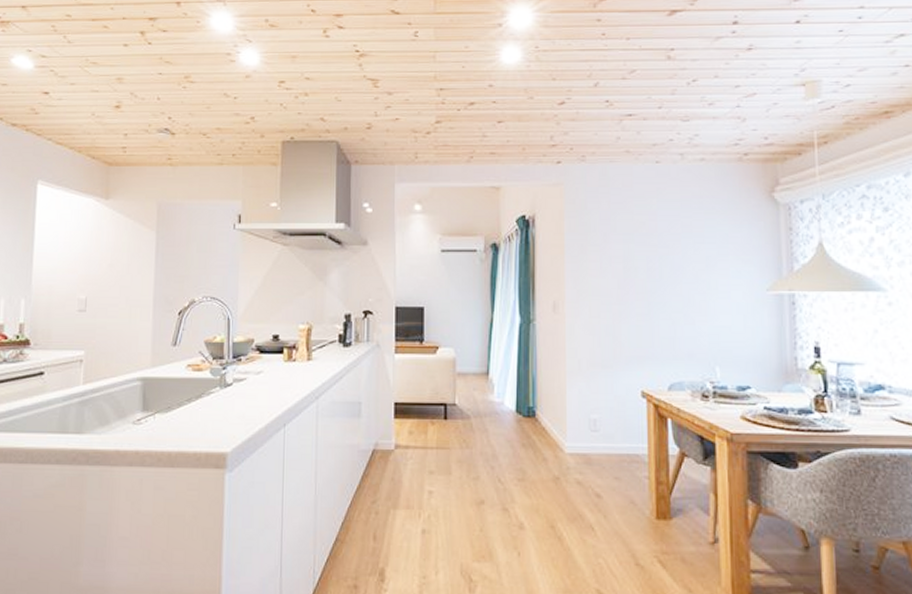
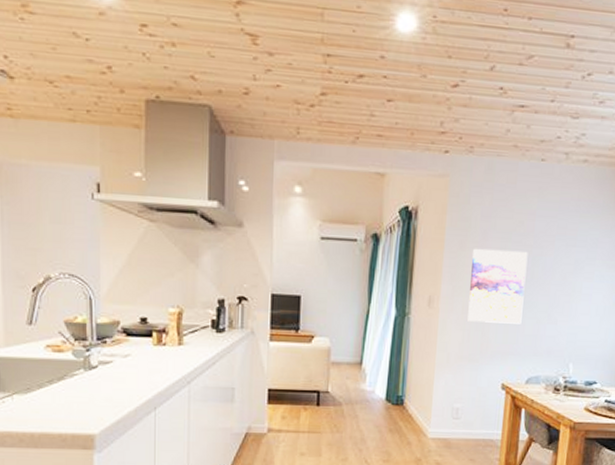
wall art: none [595,251,655,326] -> present [467,248,528,324]

